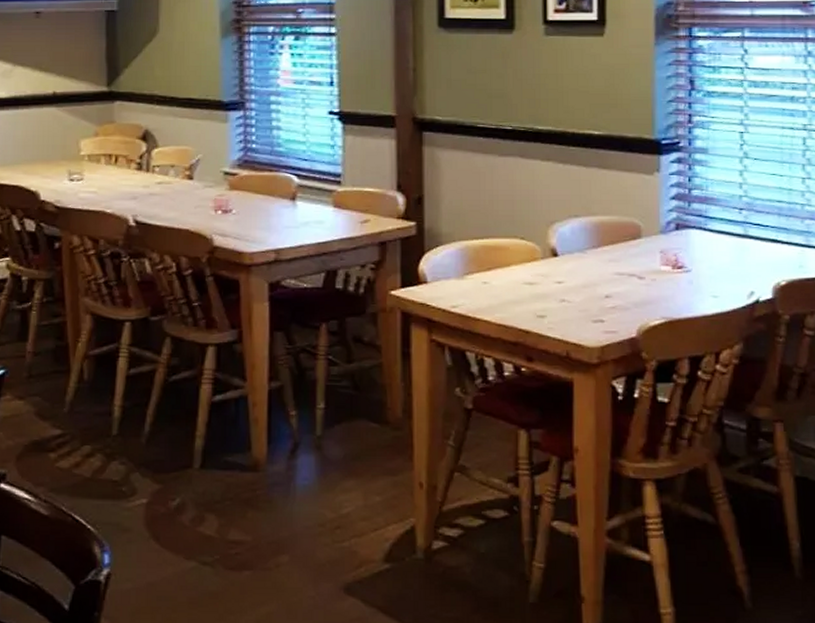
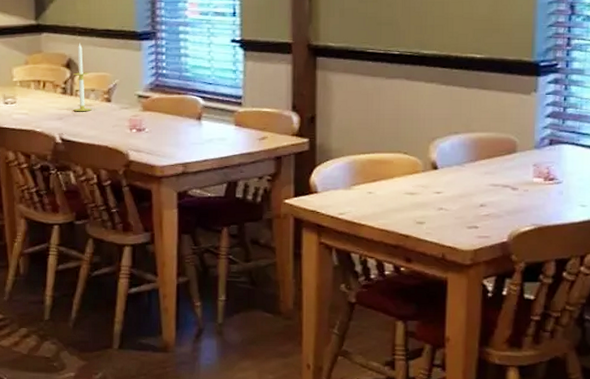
candle: none [149,112,171,191] -> present [73,43,92,112]

